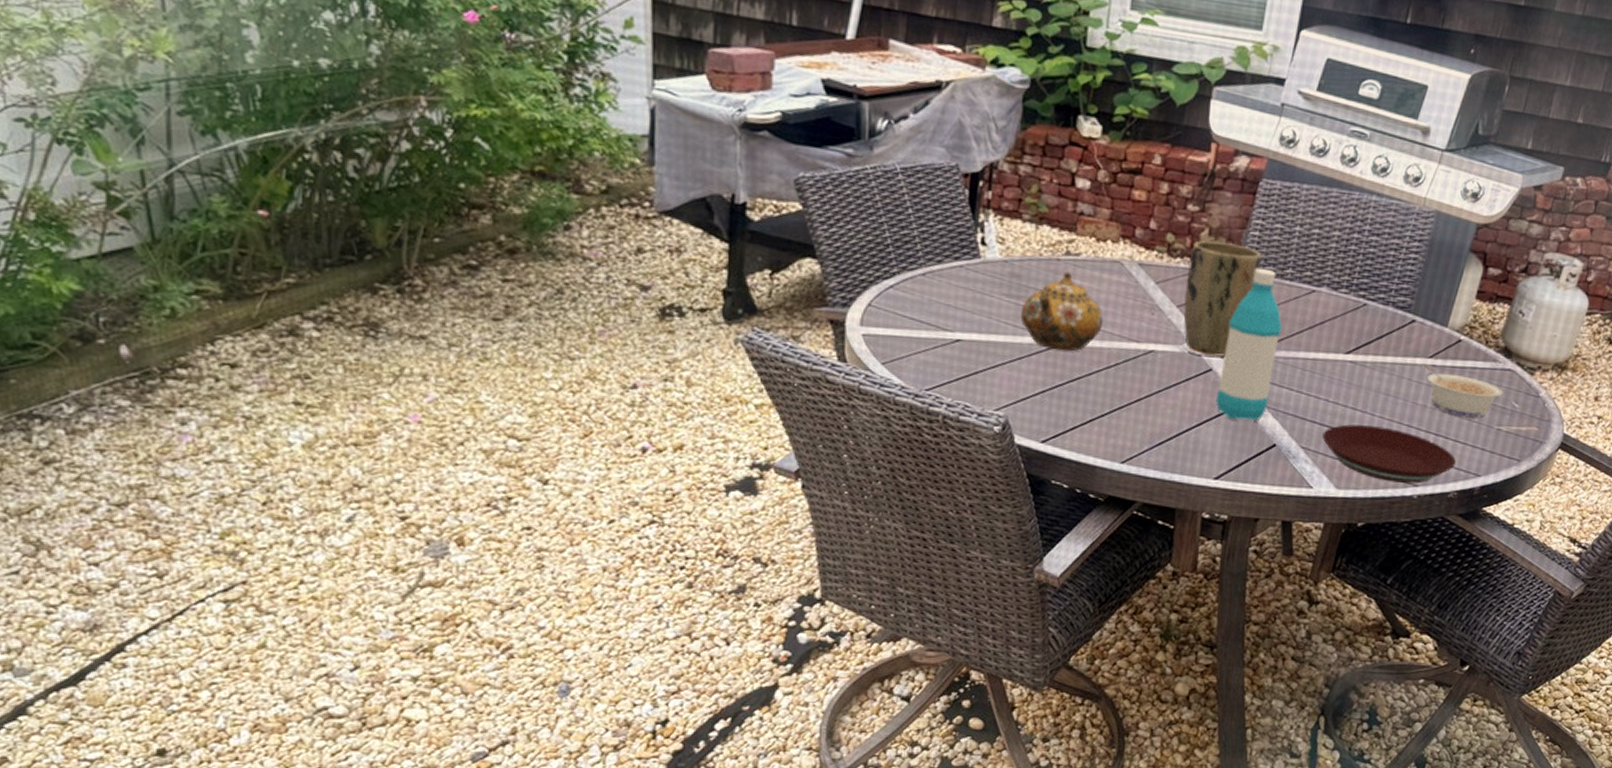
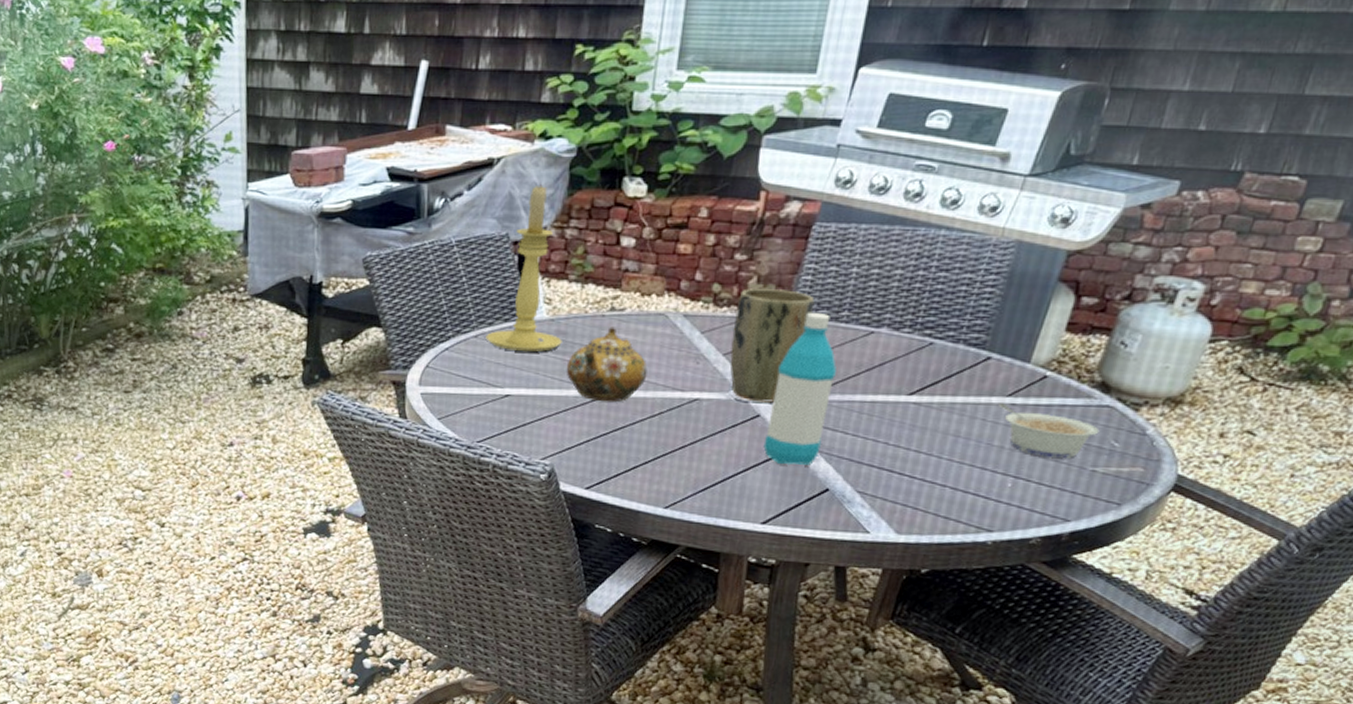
candle holder: none [934,113,1016,295] -> present [485,183,562,352]
plate: present [1322,424,1456,484] -> none [881,467,1039,529]

